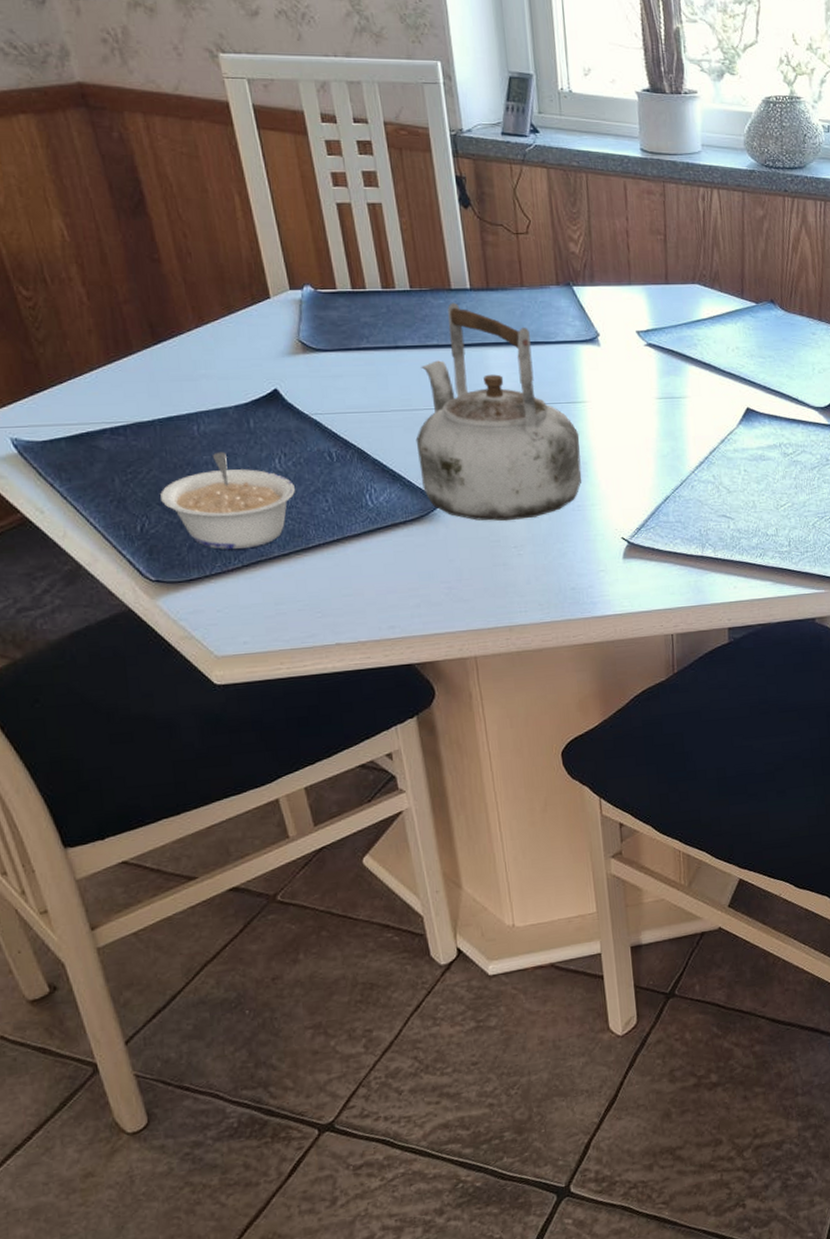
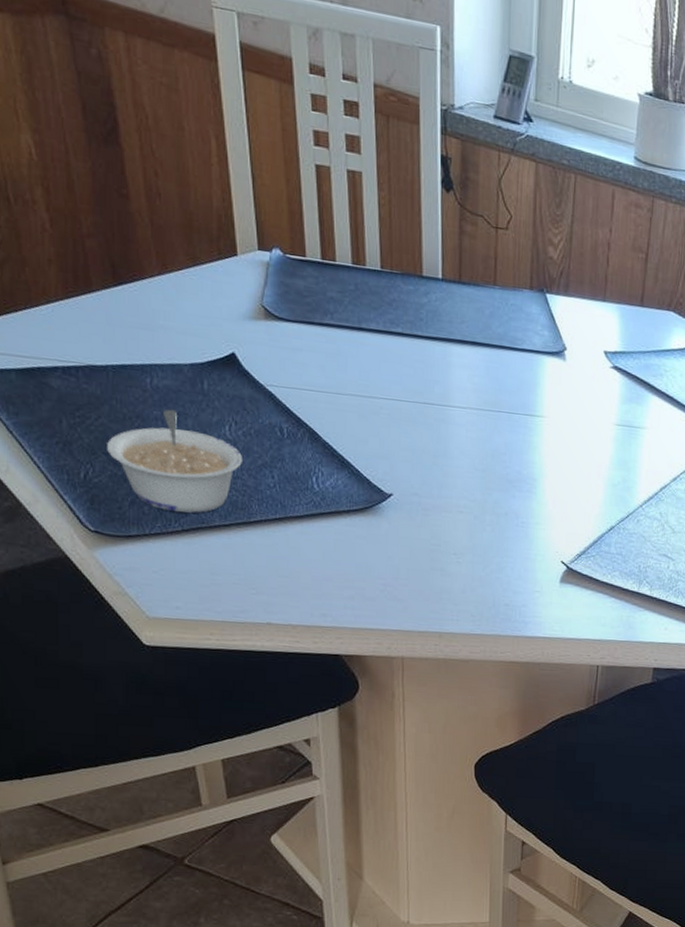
kettle: present [415,302,582,521] -> none [368,290,533,527]

